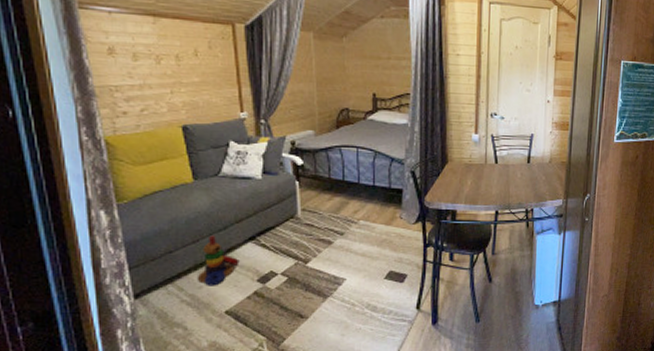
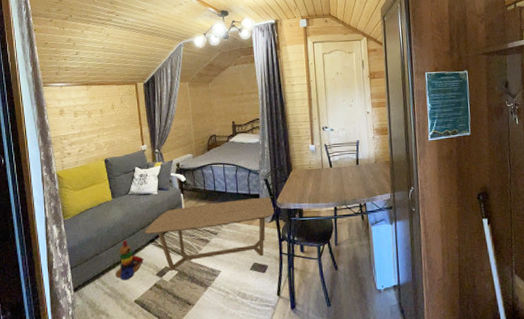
coffee table: none [242,193,423,276] -> present [145,196,276,271]

